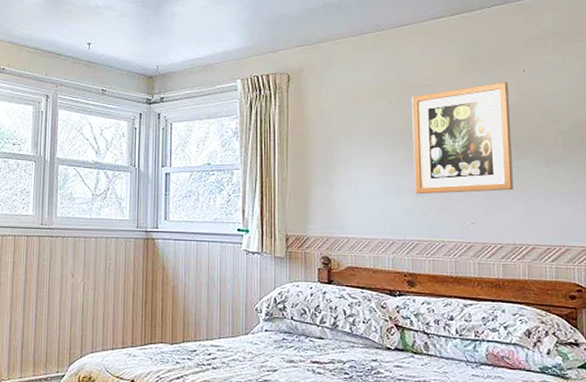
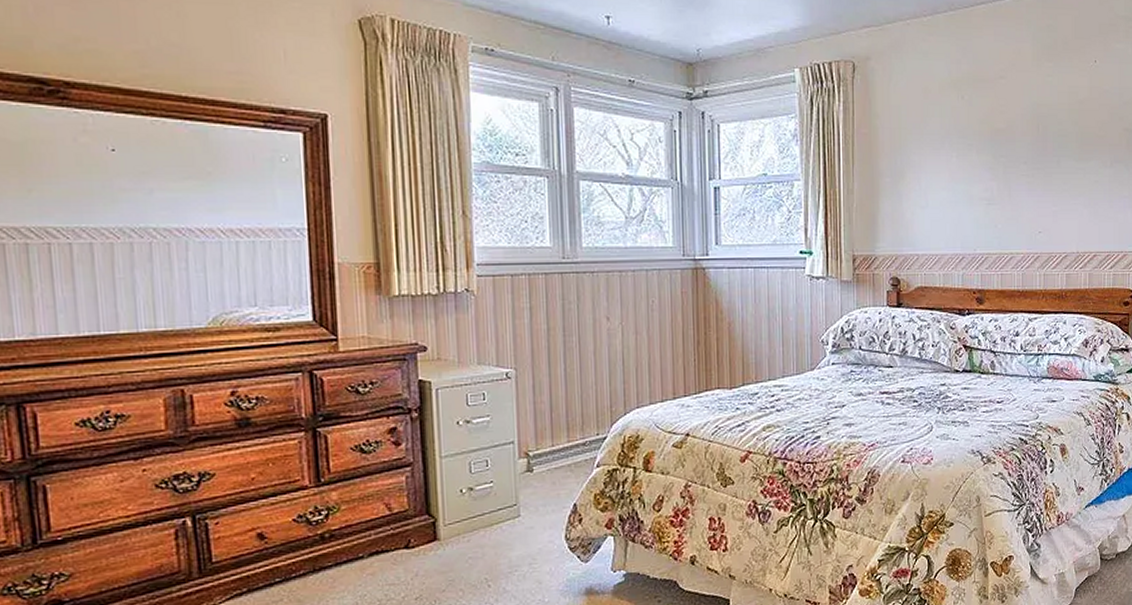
wall art: present [412,82,513,195] -> none [985,74,1079,203]

